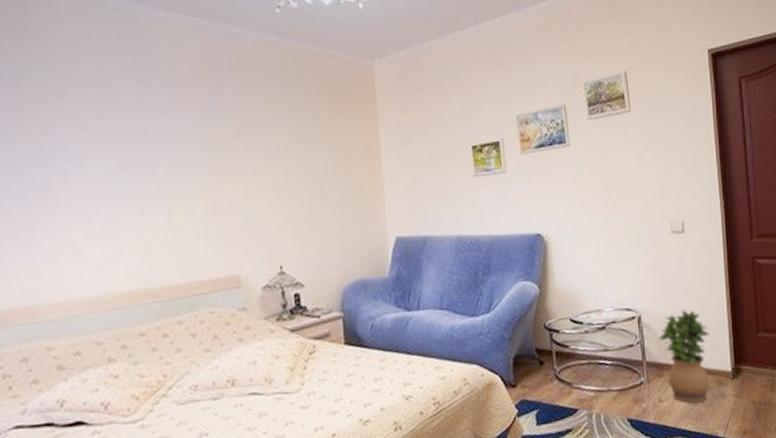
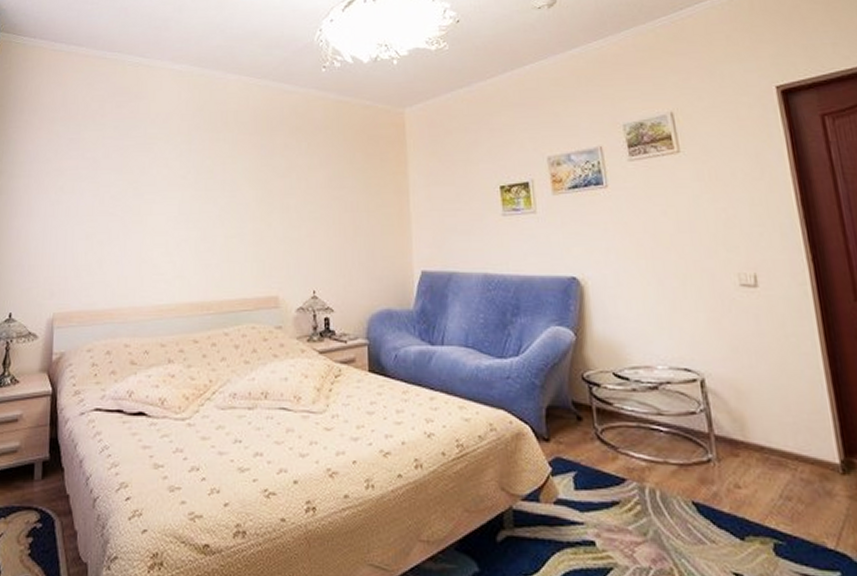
potted plant: present [659,310,711,404] -> none [730,378,810,498]

